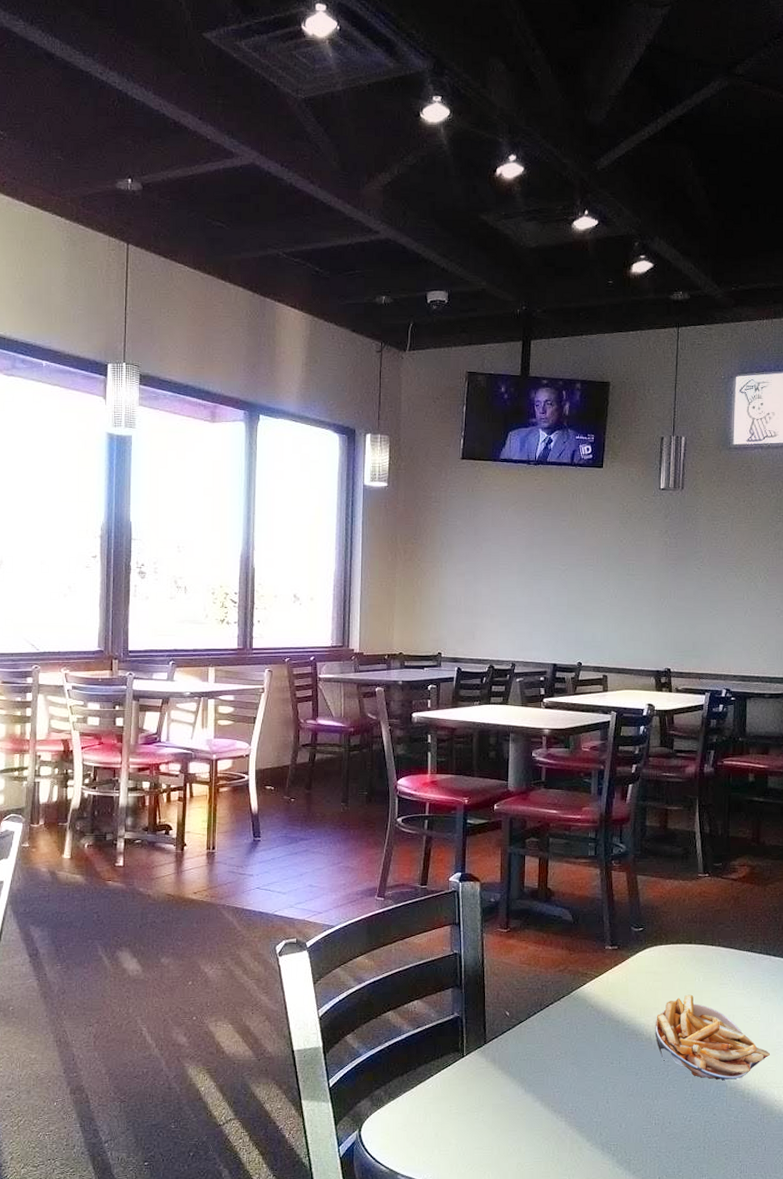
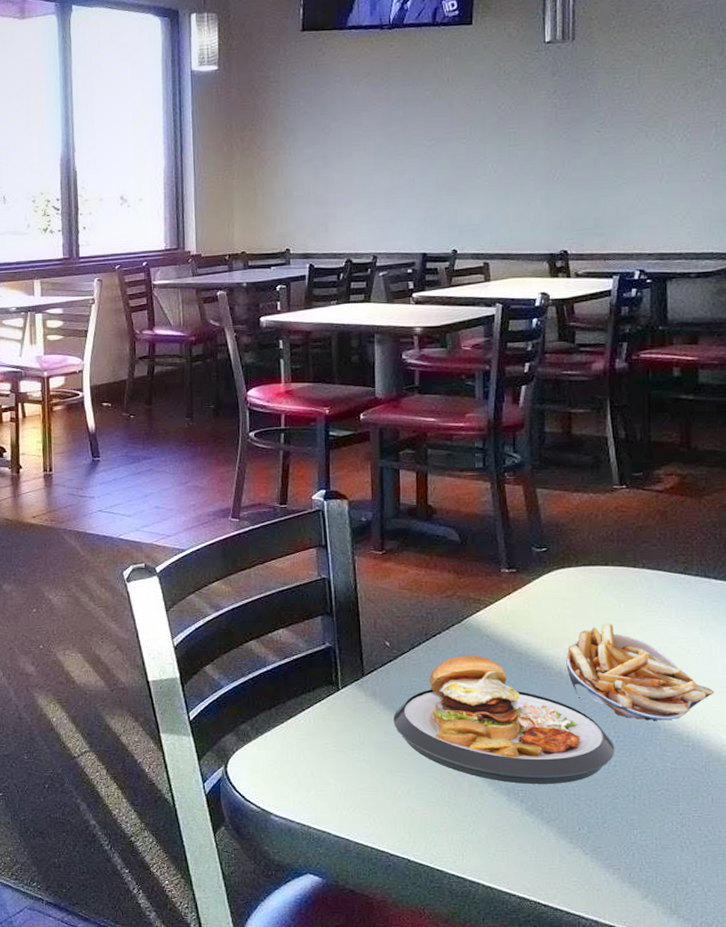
burger: none [509,1023,691,1139] -> present [393,655,615,784]

